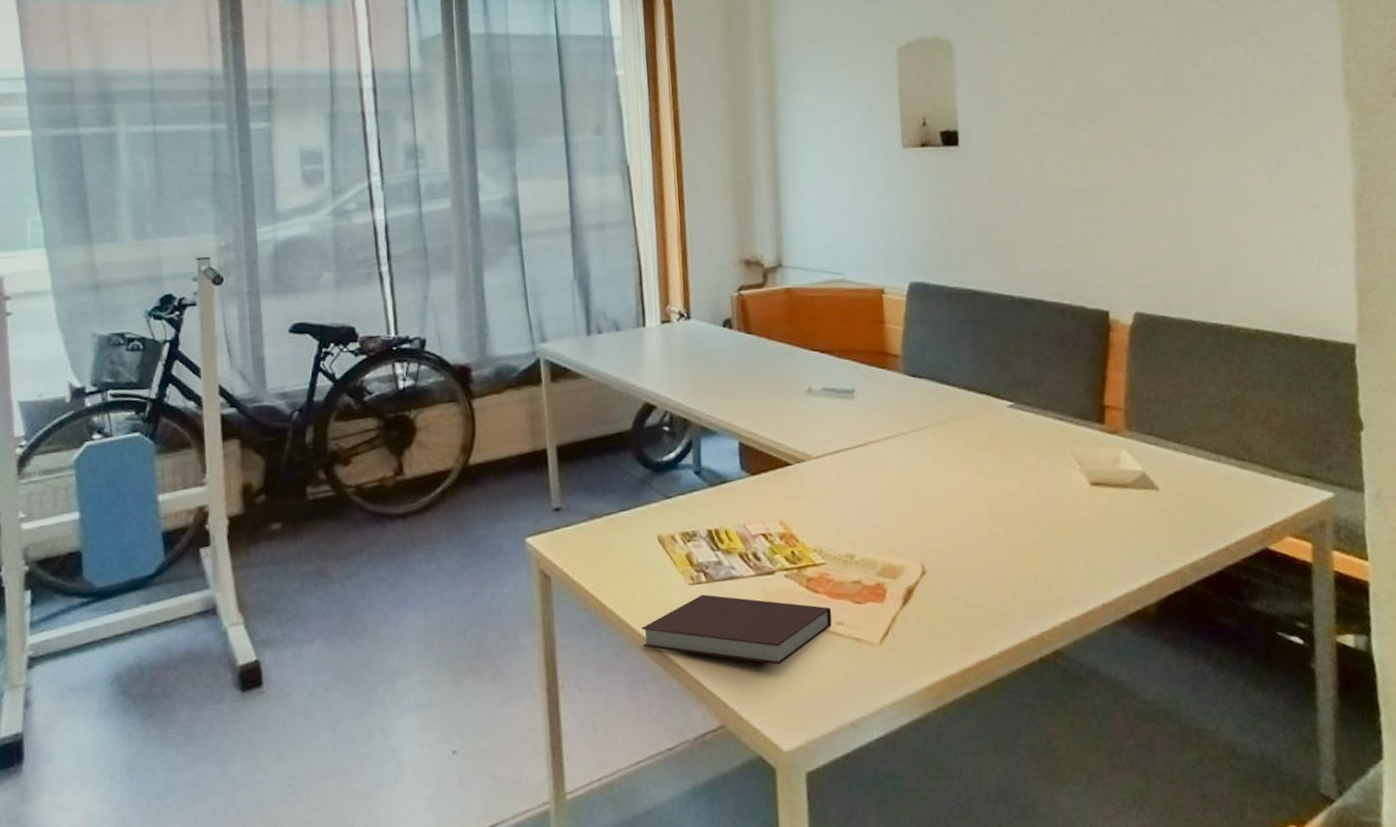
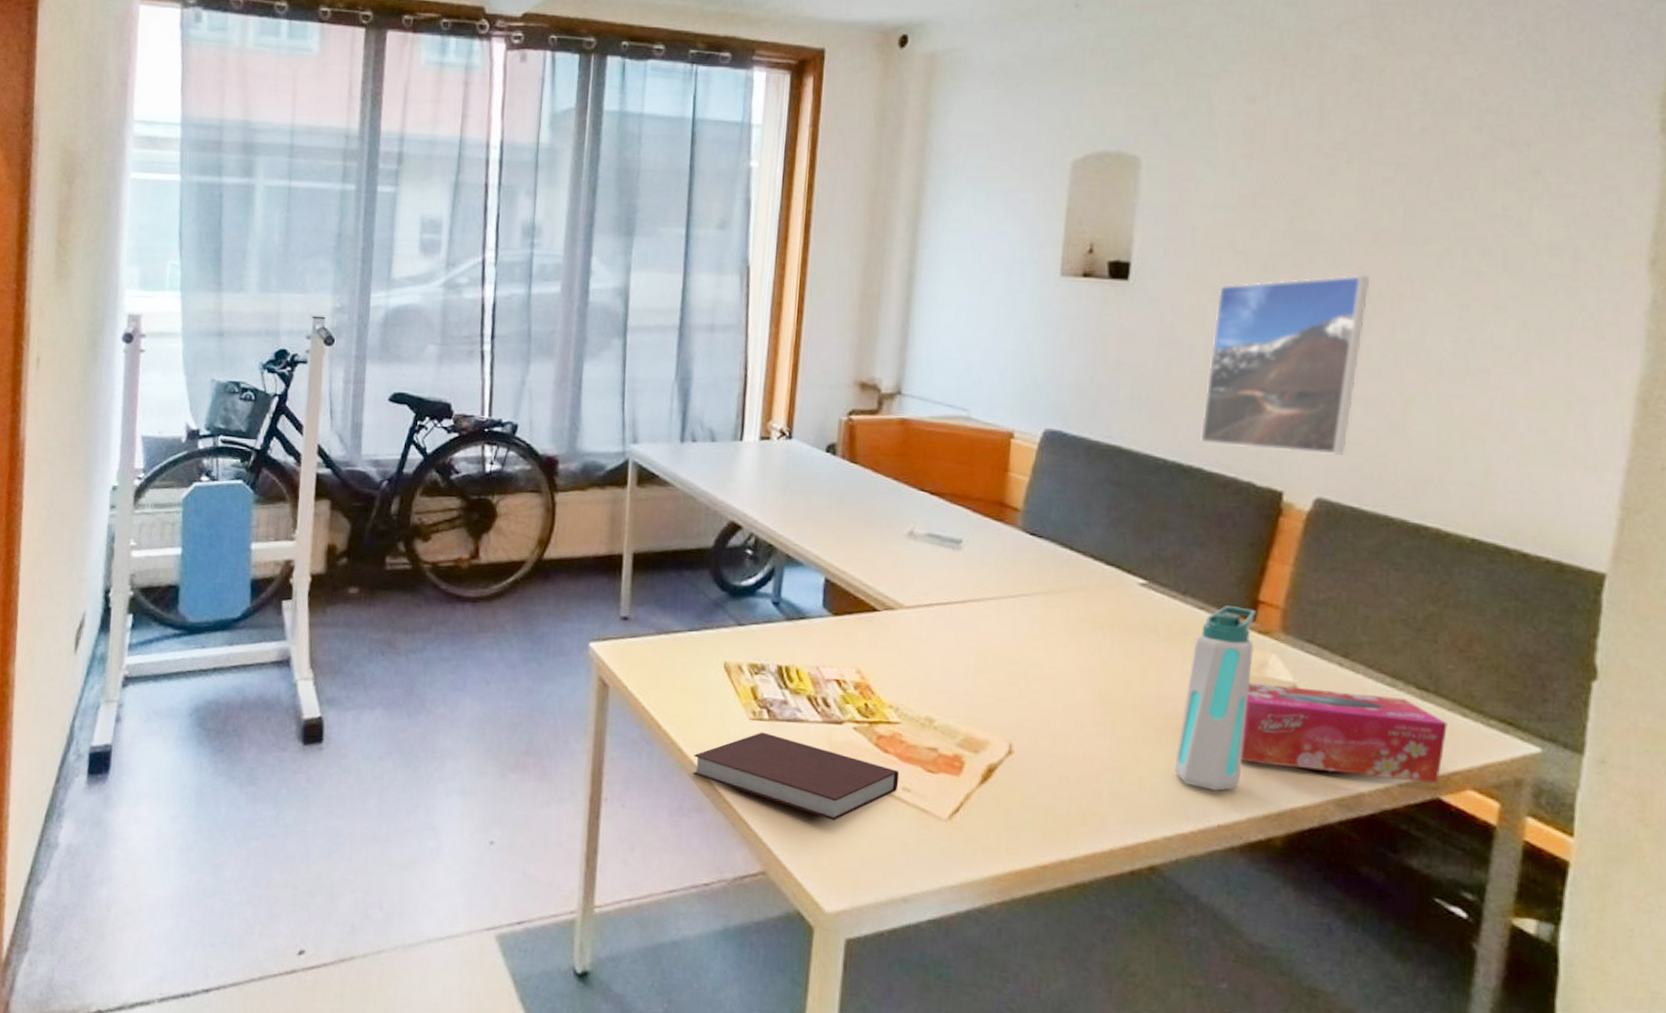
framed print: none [1032,123,1151,279] -> present [1200,274,1370,455]
water bottle: none [1060,413,1114,575] -> present [1174,606,1256,791]
tissue box: none [1107,469,1265,545] -> present [1241,683,1448,784]

